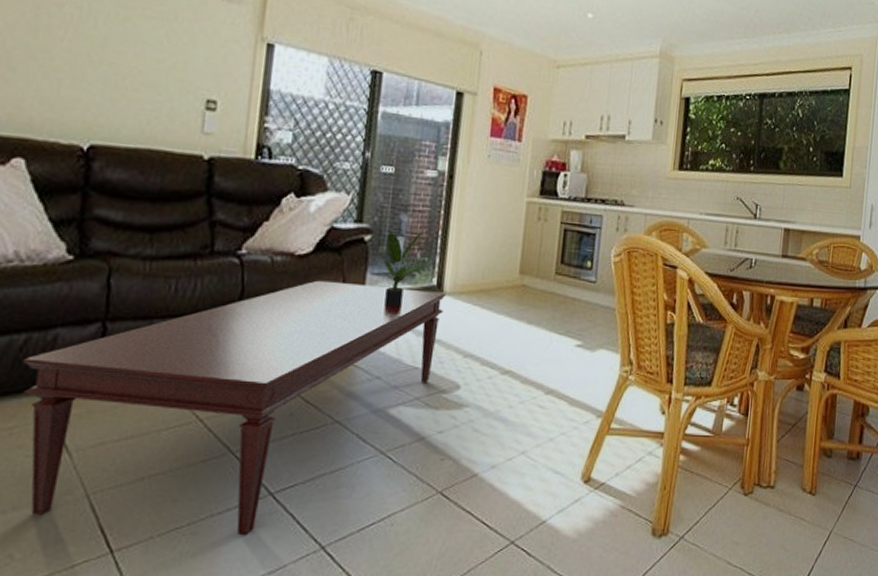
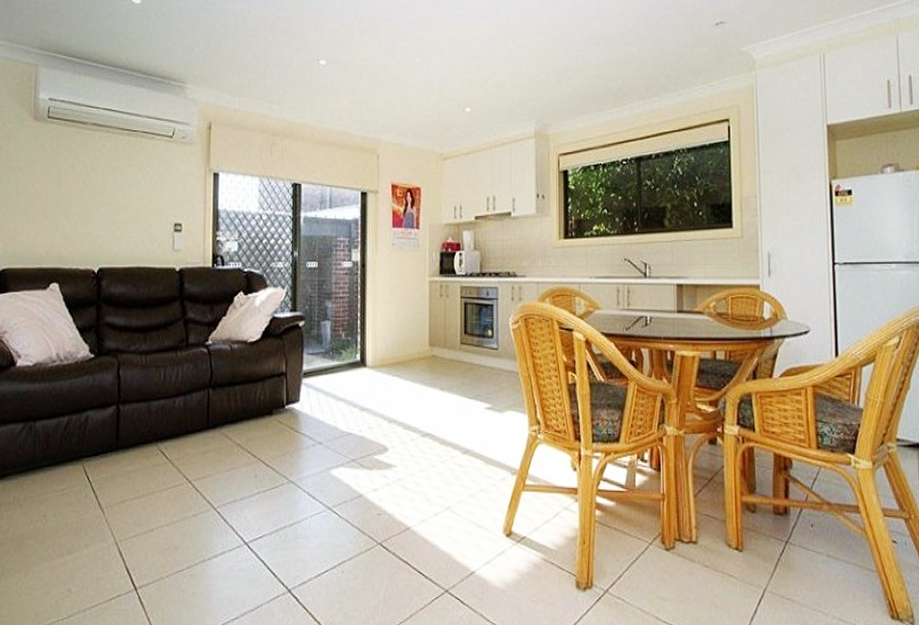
coffee table: present [22,280,446,536] -> none [67,362,369,578]
potted plant: present [377,232,427,307] -> none [311,316,350,381]

